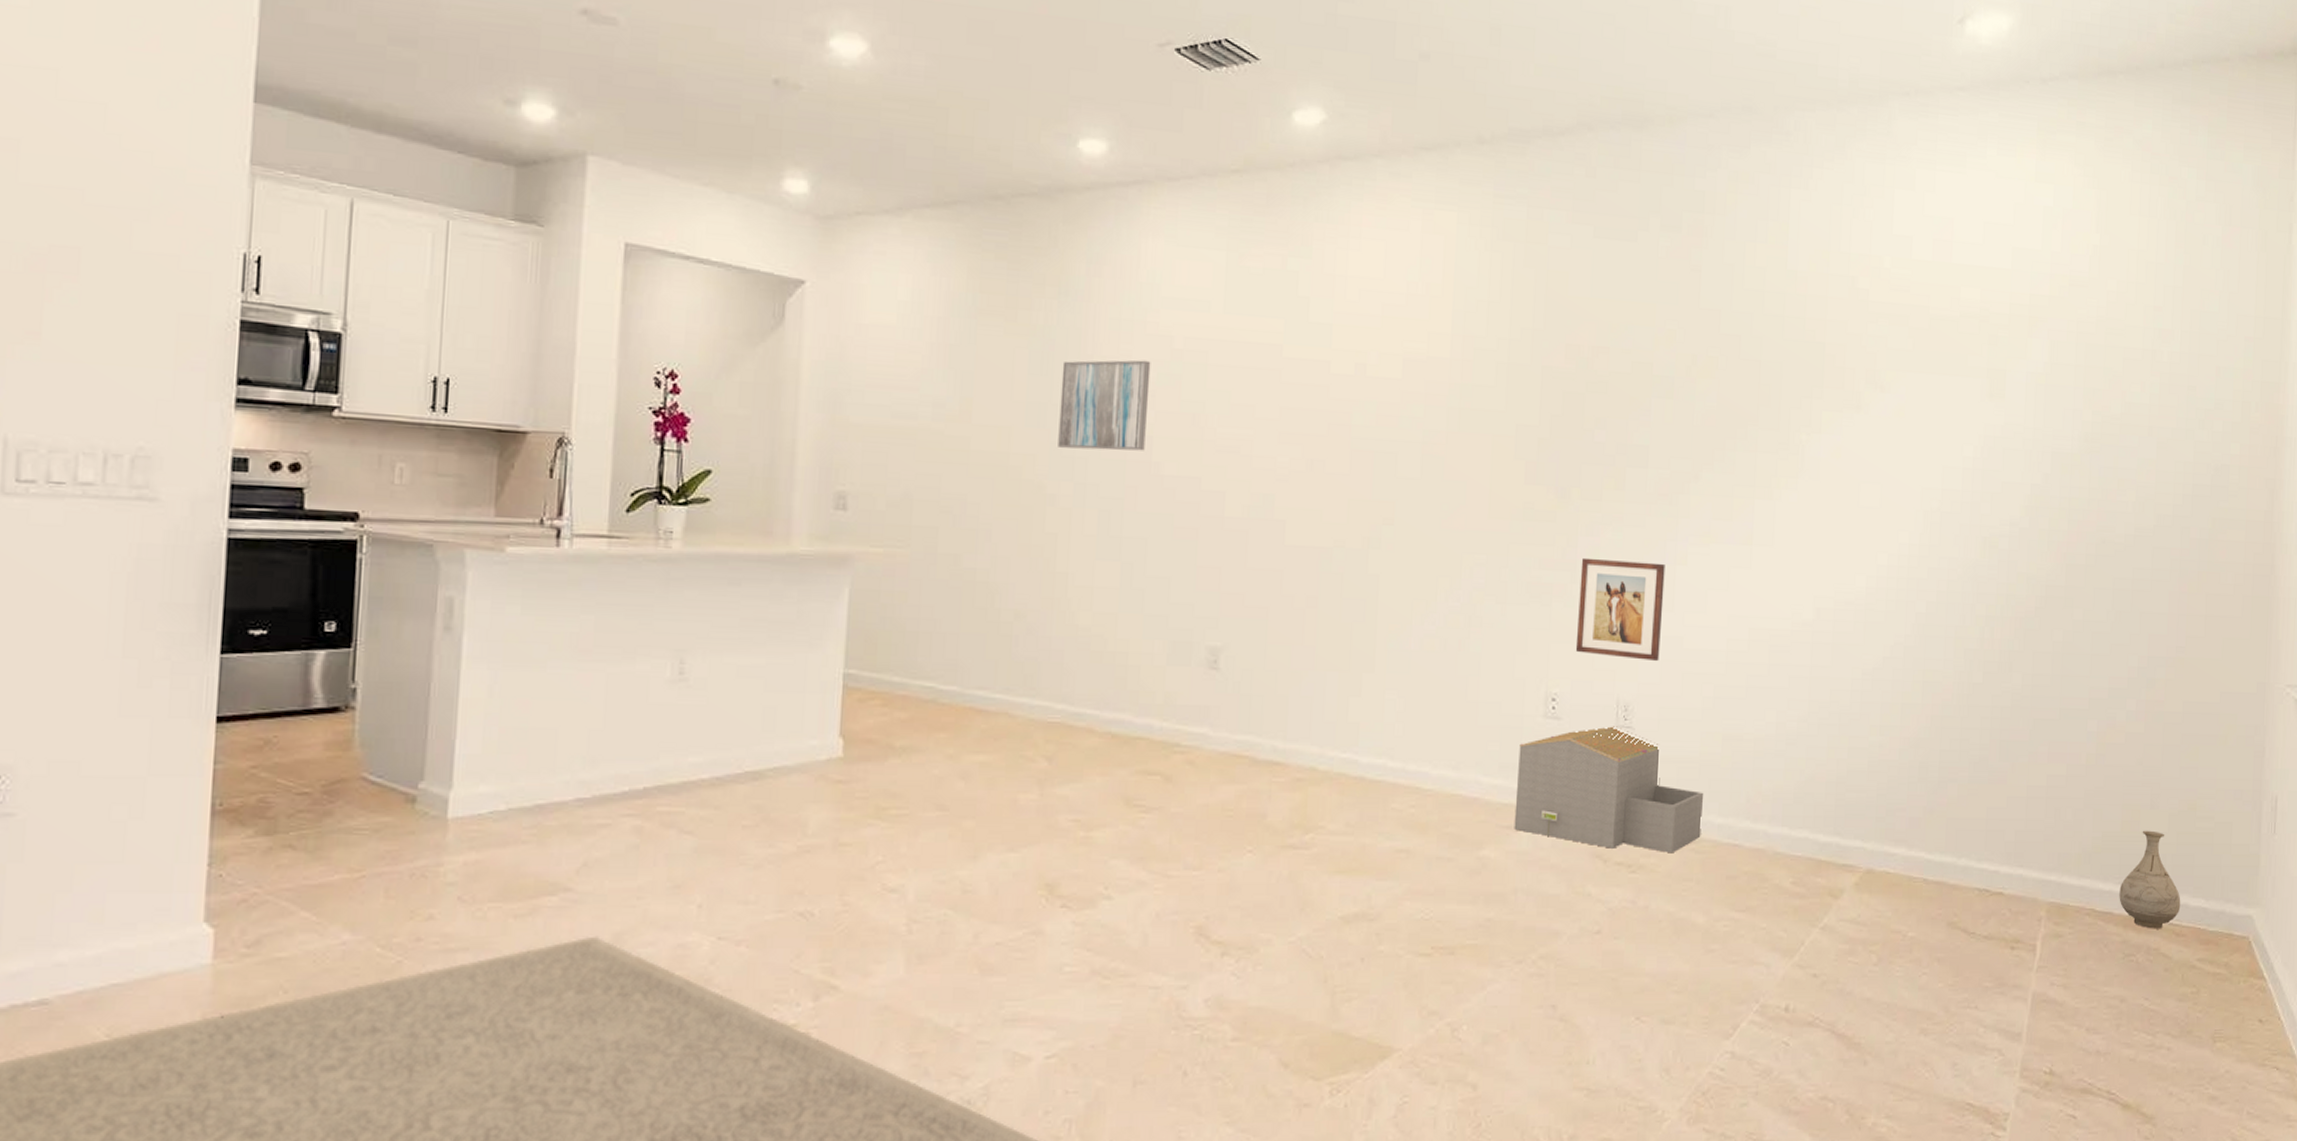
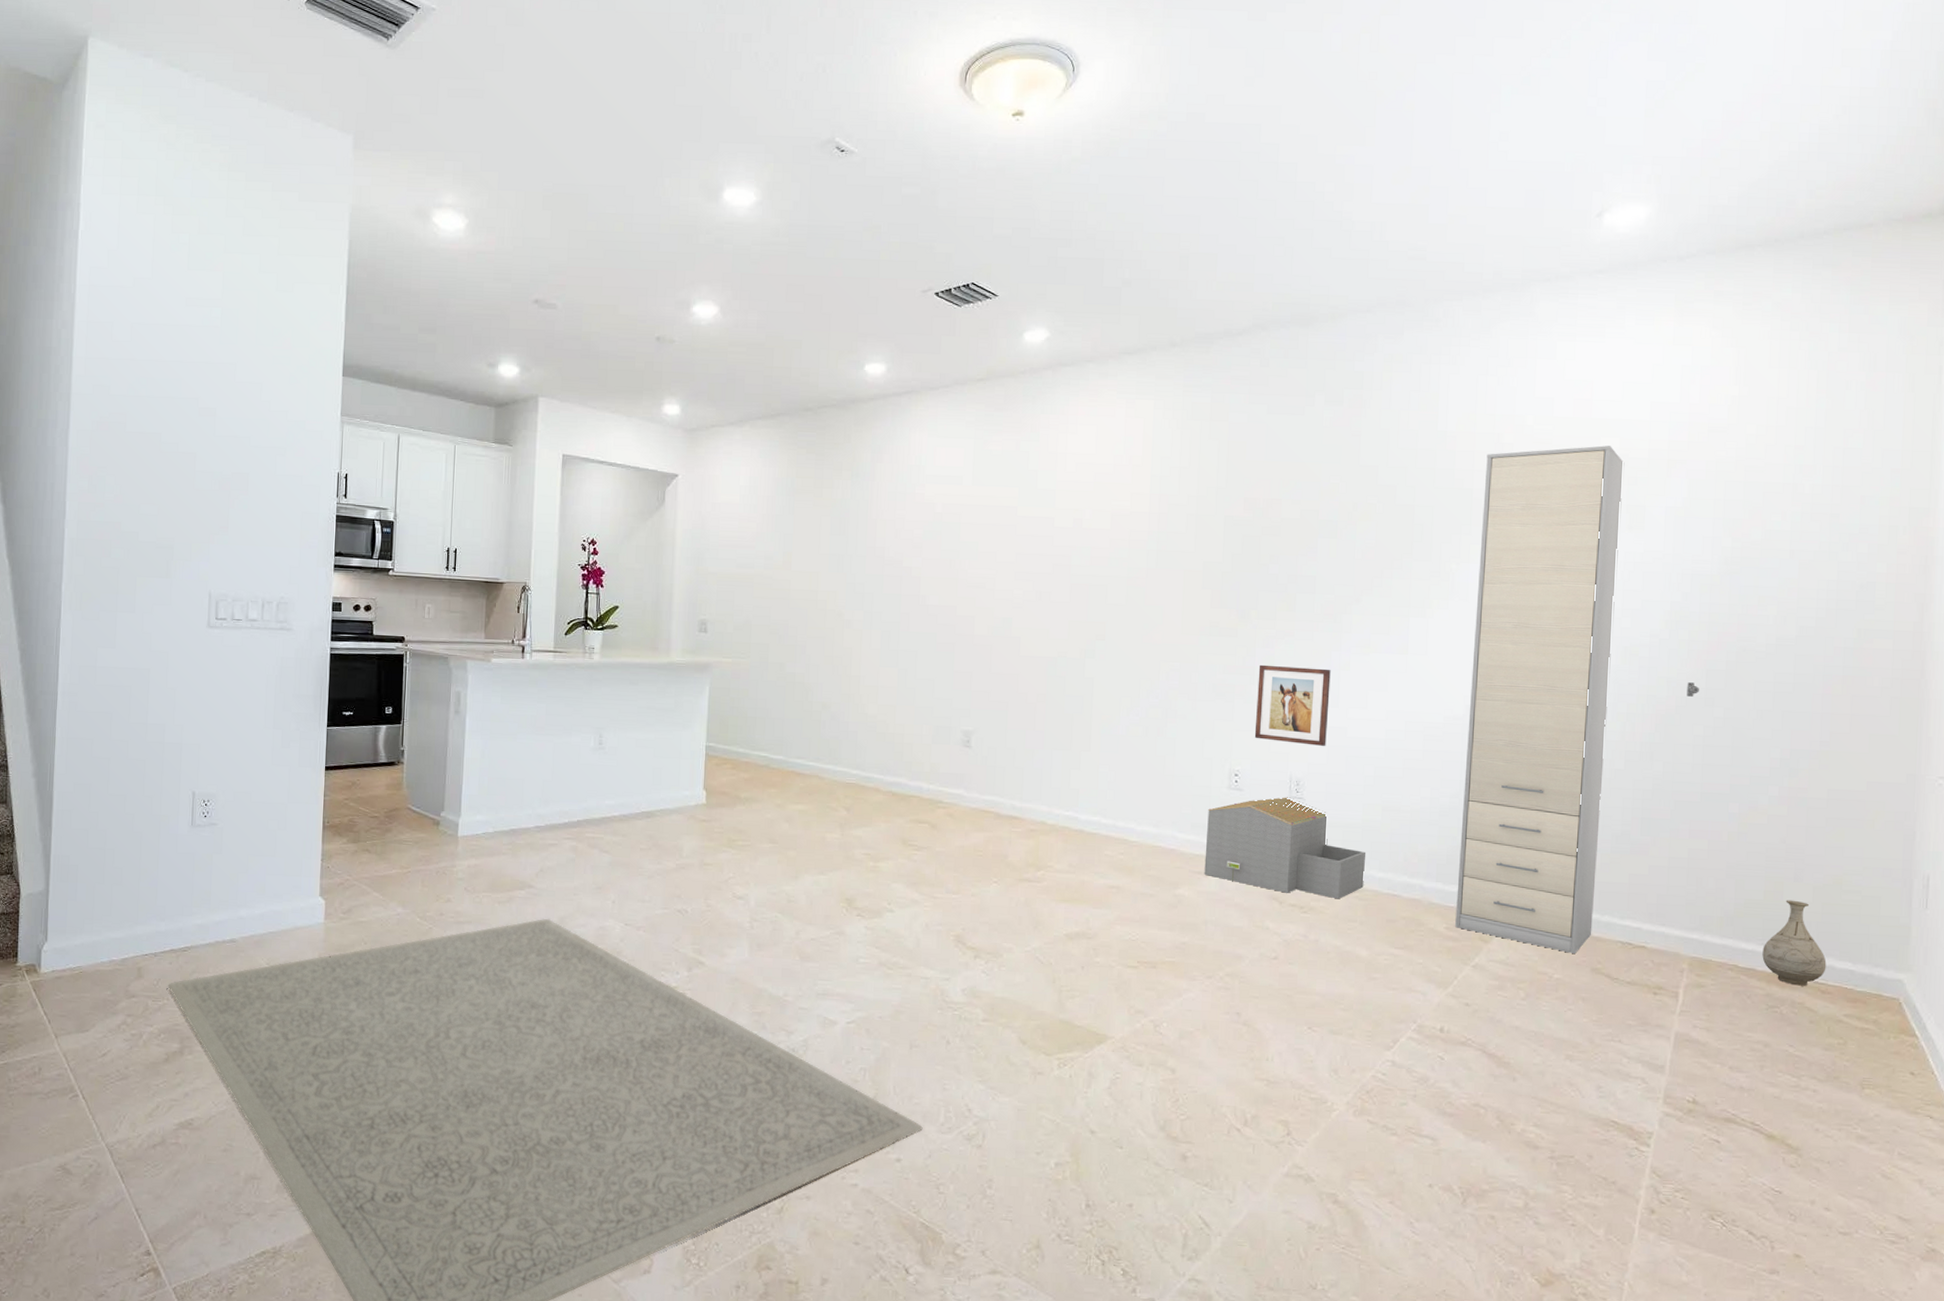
wall art: present [1058,360,1151,451] -> none [852,521,919,588]
wardrobe: none [1802,296,2059,906] -> present [1455,445,1699,953]

